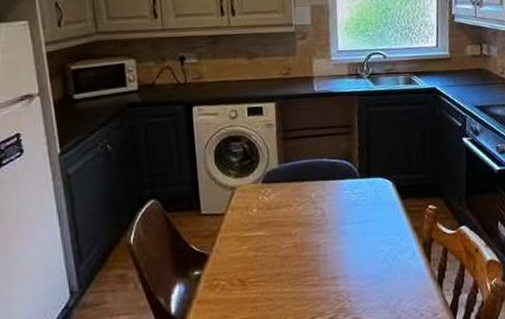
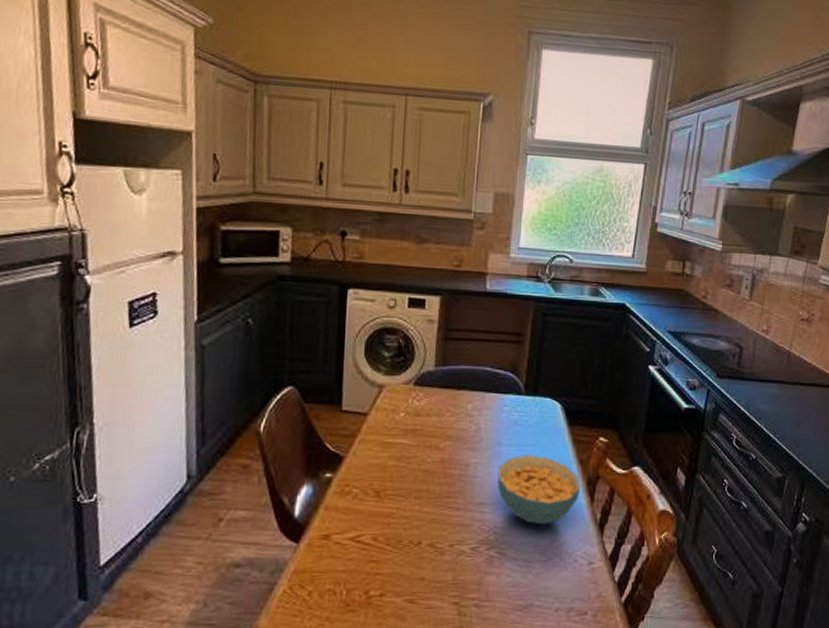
cereal bowl: none [345,229,418,288] -> present [497,455,580,525]

